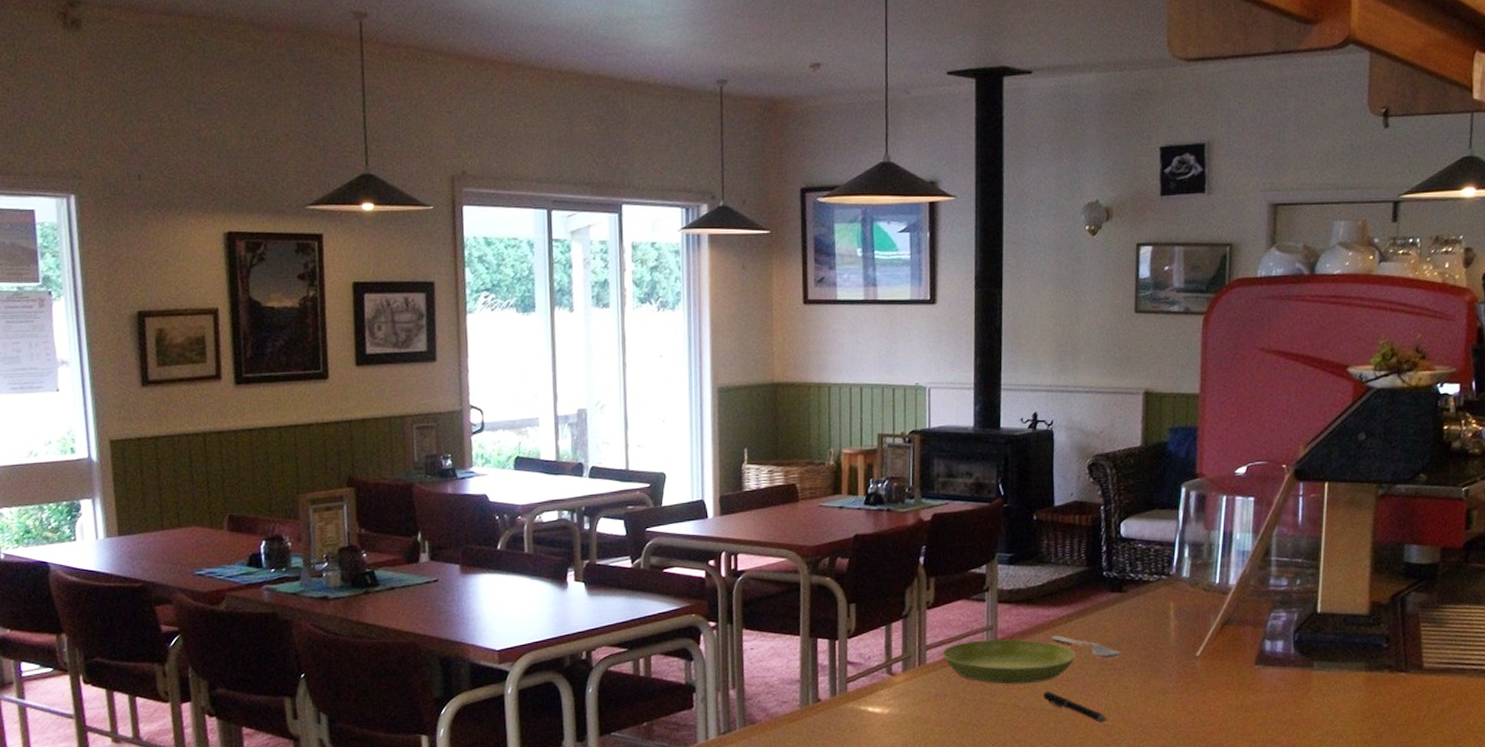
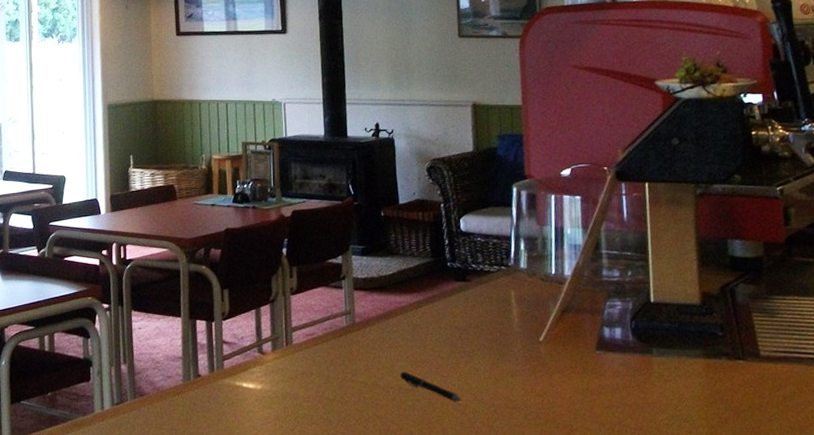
saucer: present [942,639,1077,685] -> none [307,323,428,365]
spoon: present [1051,635,1122,659] -> none [404,320,471,343]

